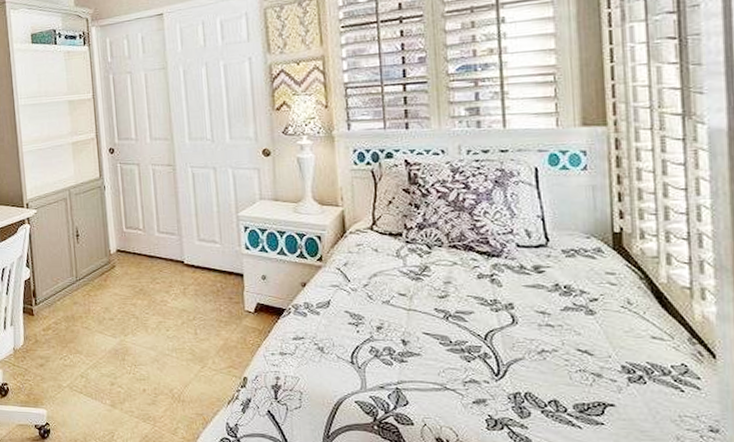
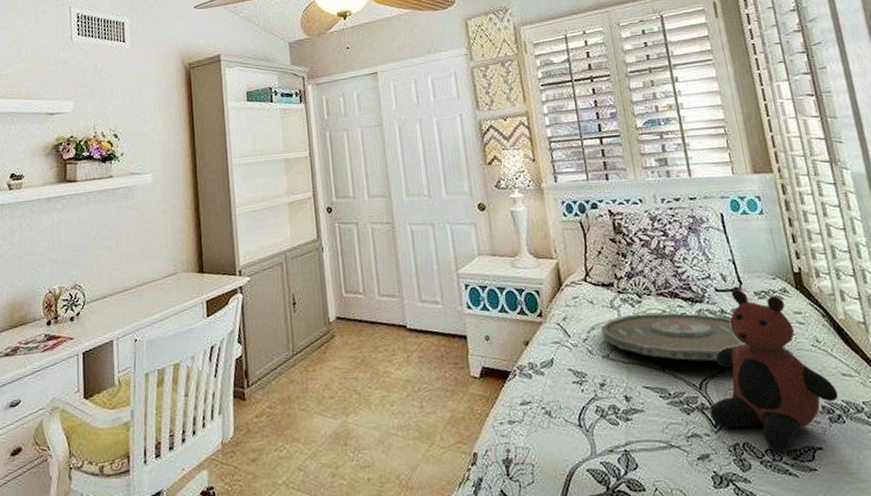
serving tray: none [384,264,544,315] -> present [601,313,747,362]
teddy bear: none [492,246,643,405] -> present [709,289,839,453]

